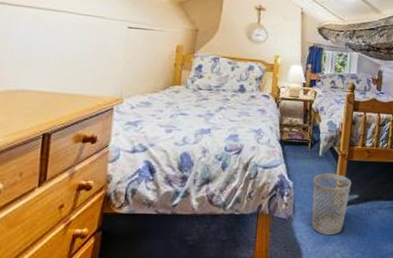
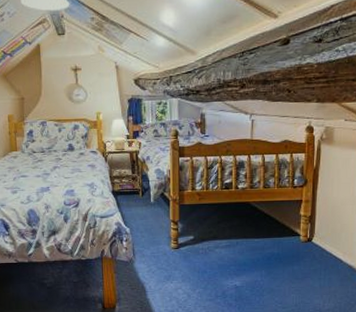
wastebasket: present [311,173,351,236] -> none [148,217,185,274]

